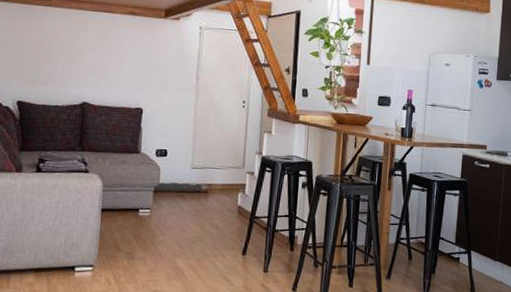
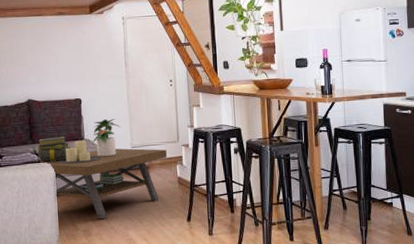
stack of books: none [85,146,125,174] -> present [37,137,71,162]
coffee table: none [88,153,229,242] -> present [41,140,167,219]
potted plant: none [148,134,183,176] -> present [91,119,121,157]

